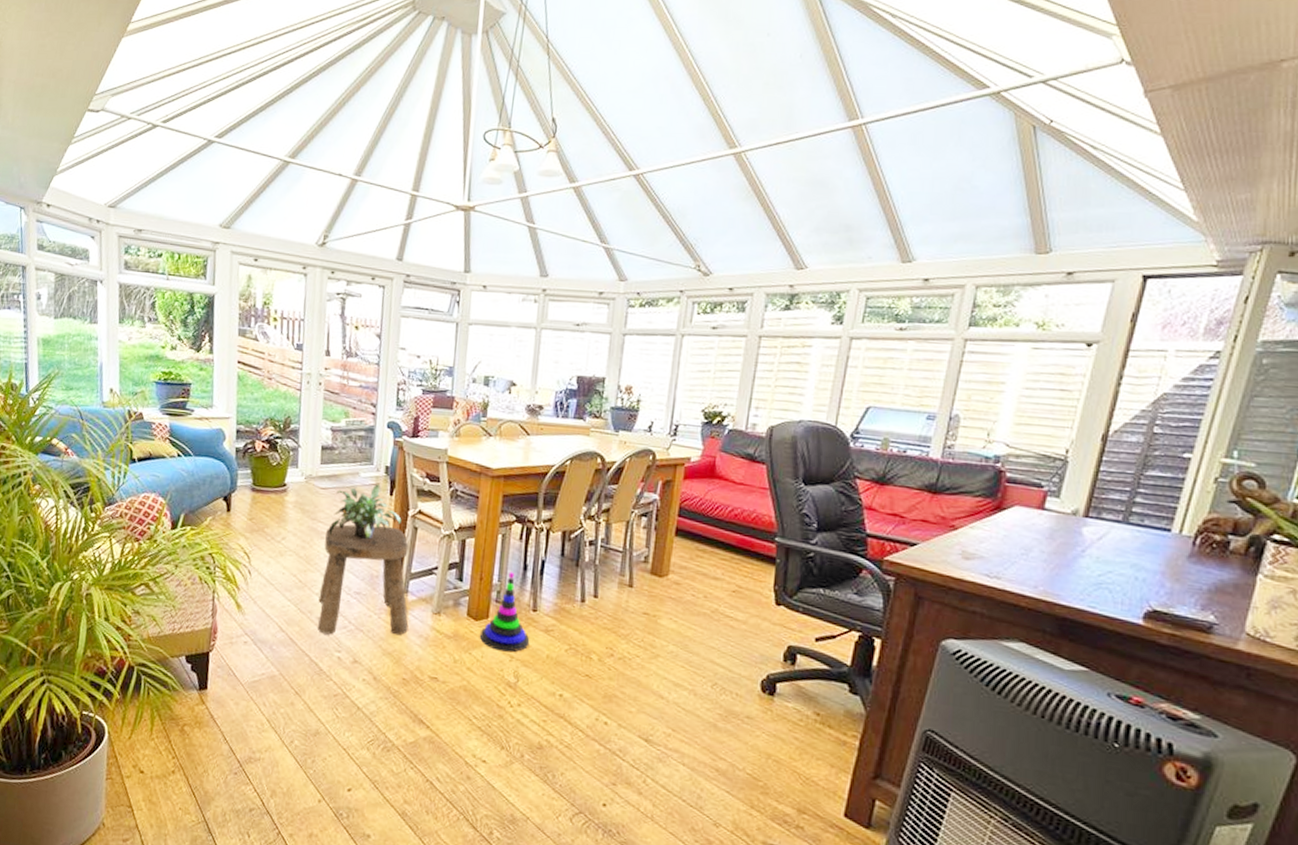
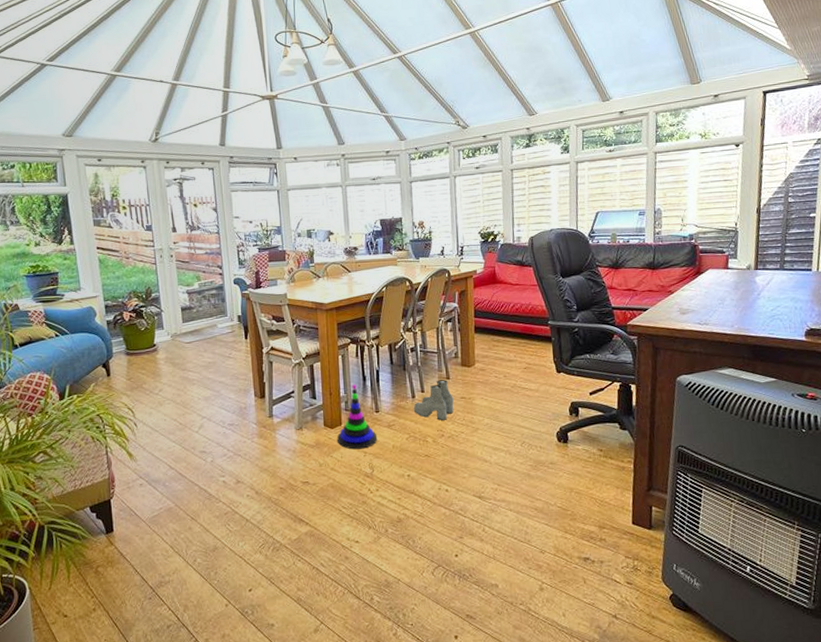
stool: present [318,524,409,636] -> none [196,364,278,464]
potted plant: present [329,484,402,539] -> none [199,331,258,381]
boots: none [580,586,634,637] -> present [413,380,454,421]

